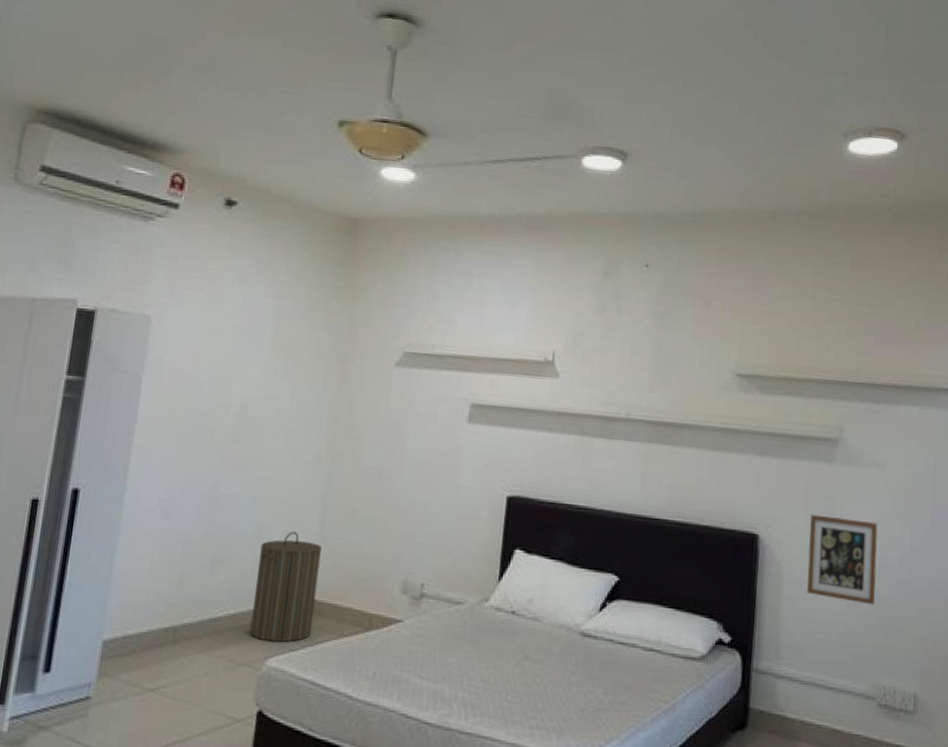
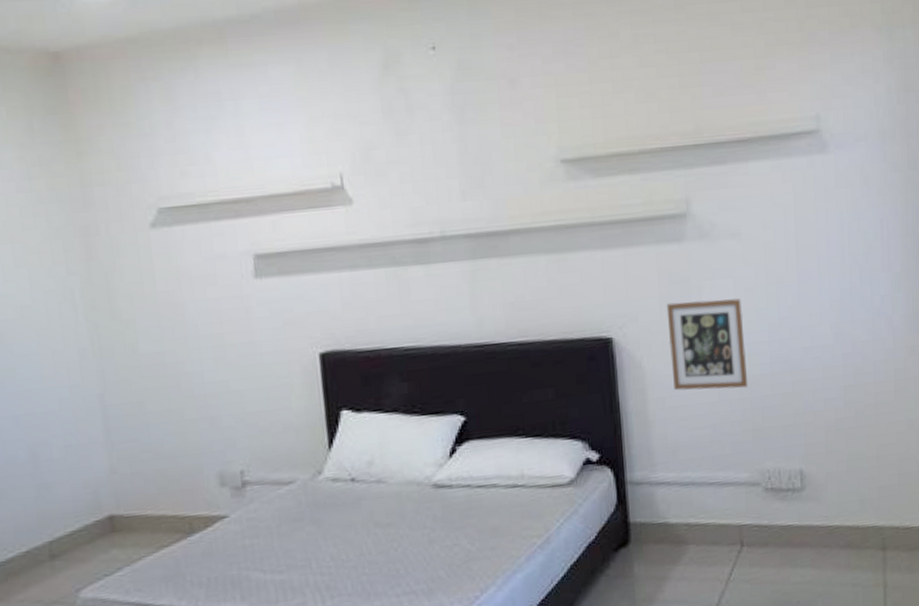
laundry hamper: present [250,531,322,642] -> none [39,444,124,572]

